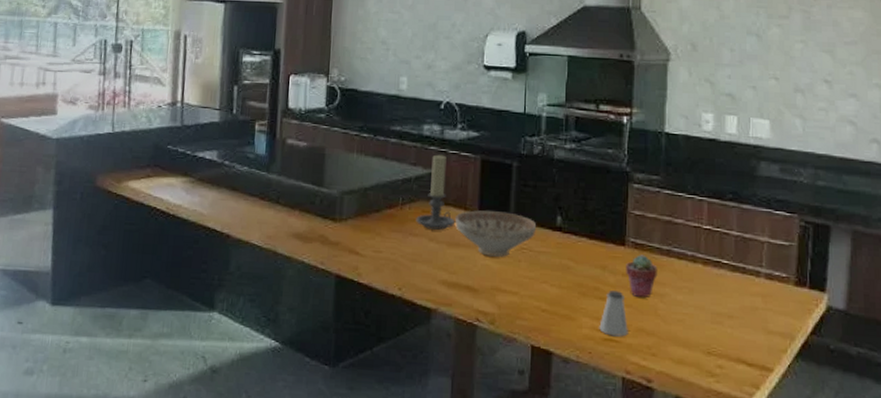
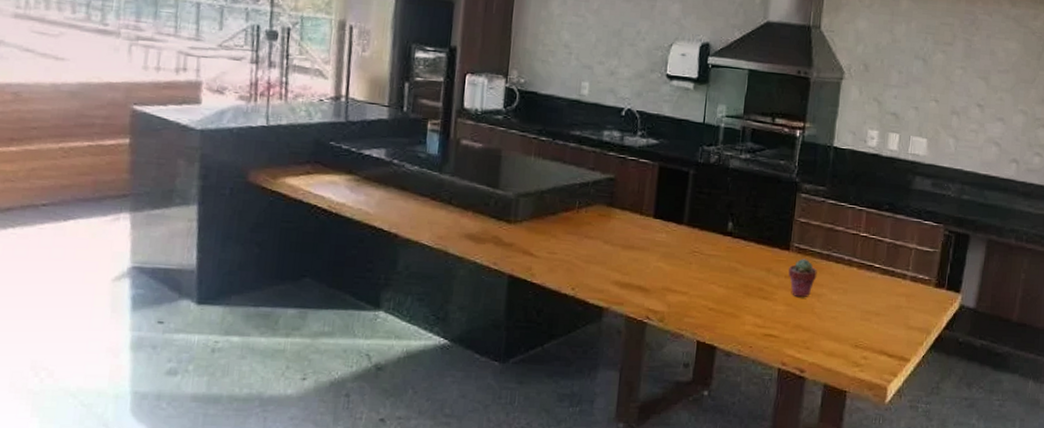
candle holder: present [416,154,456,230] -> none [592,160,631,233]
decorative bowl: present [455,210,537,257] -> none [631,215,709,260]
saltshaker: present [599,291,628,337] -> none [760,291,787,333]

